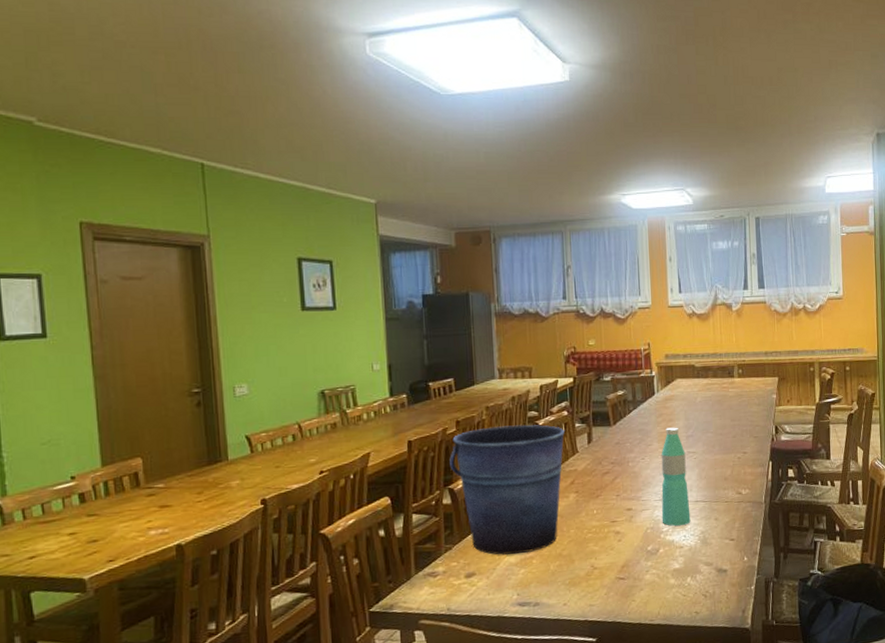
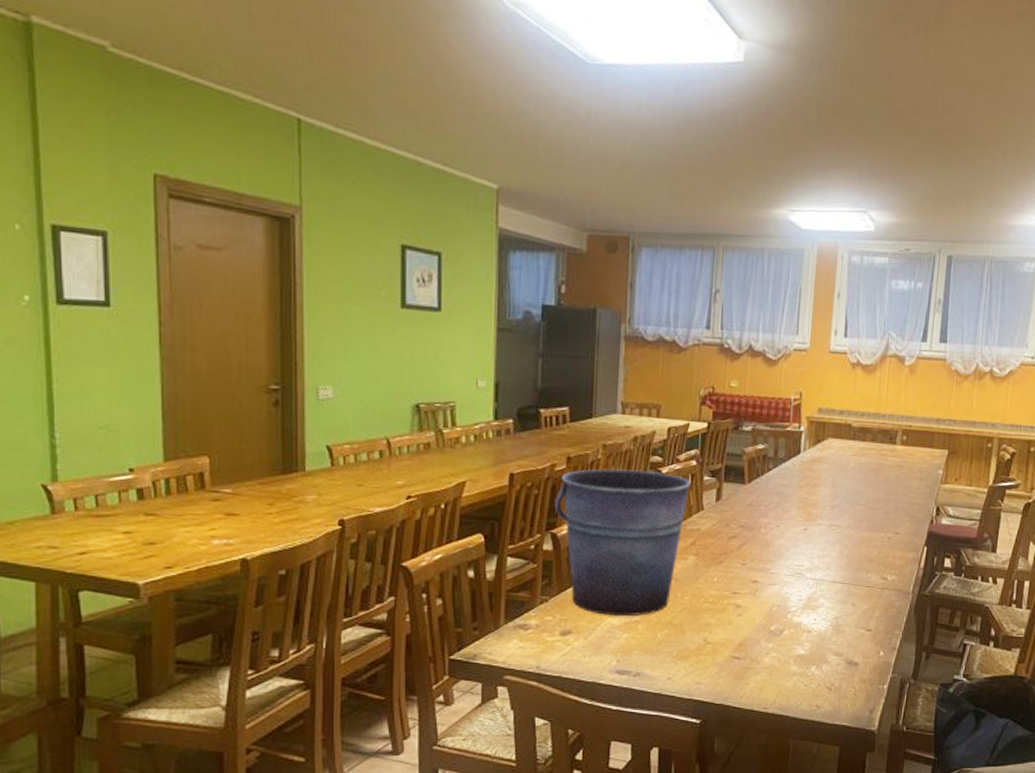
water bottle: present [661,427,691,526] -> none [790,493,828,607]

